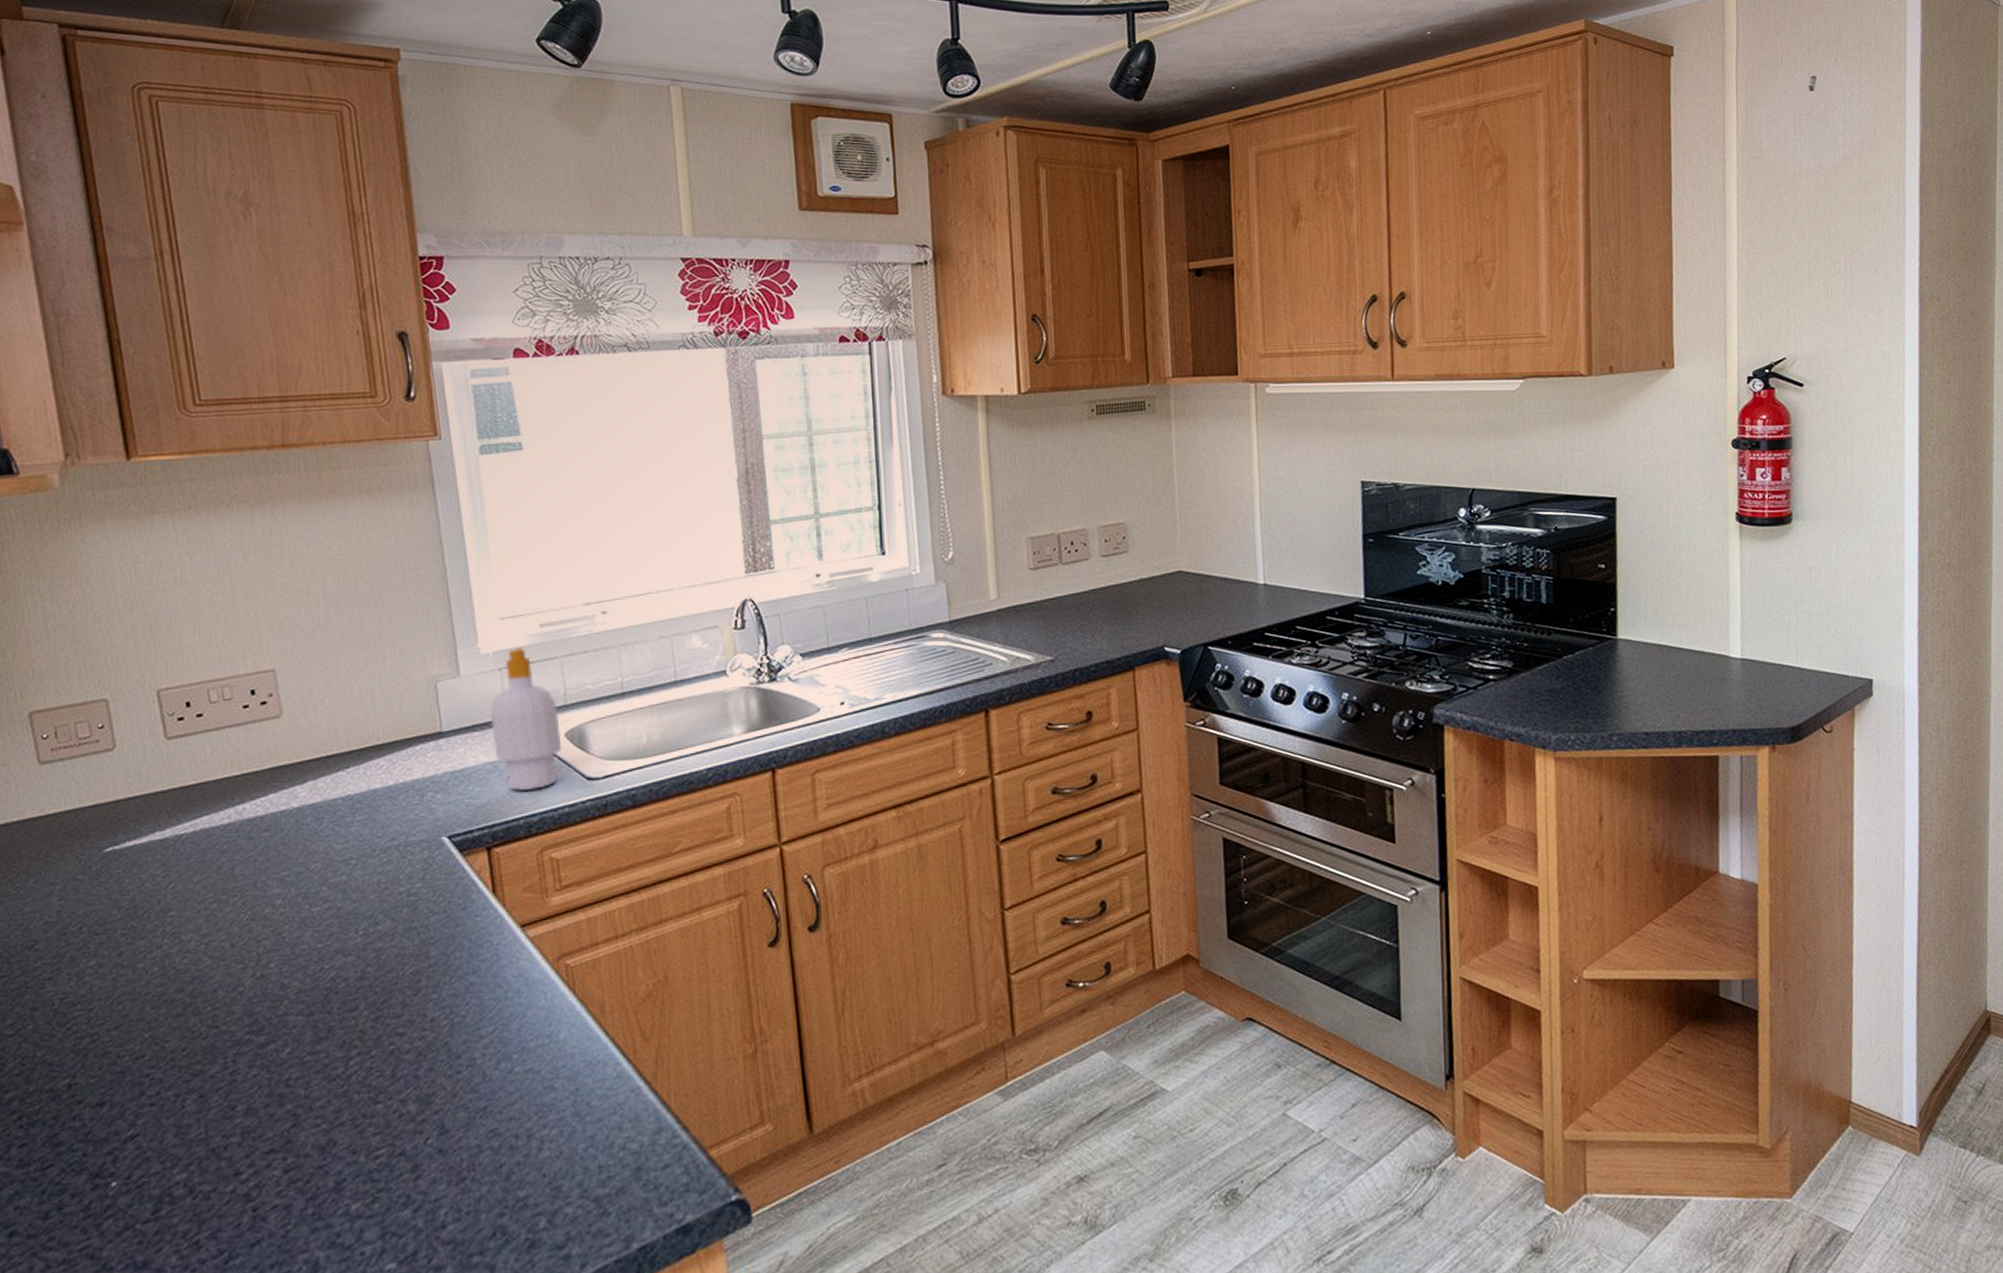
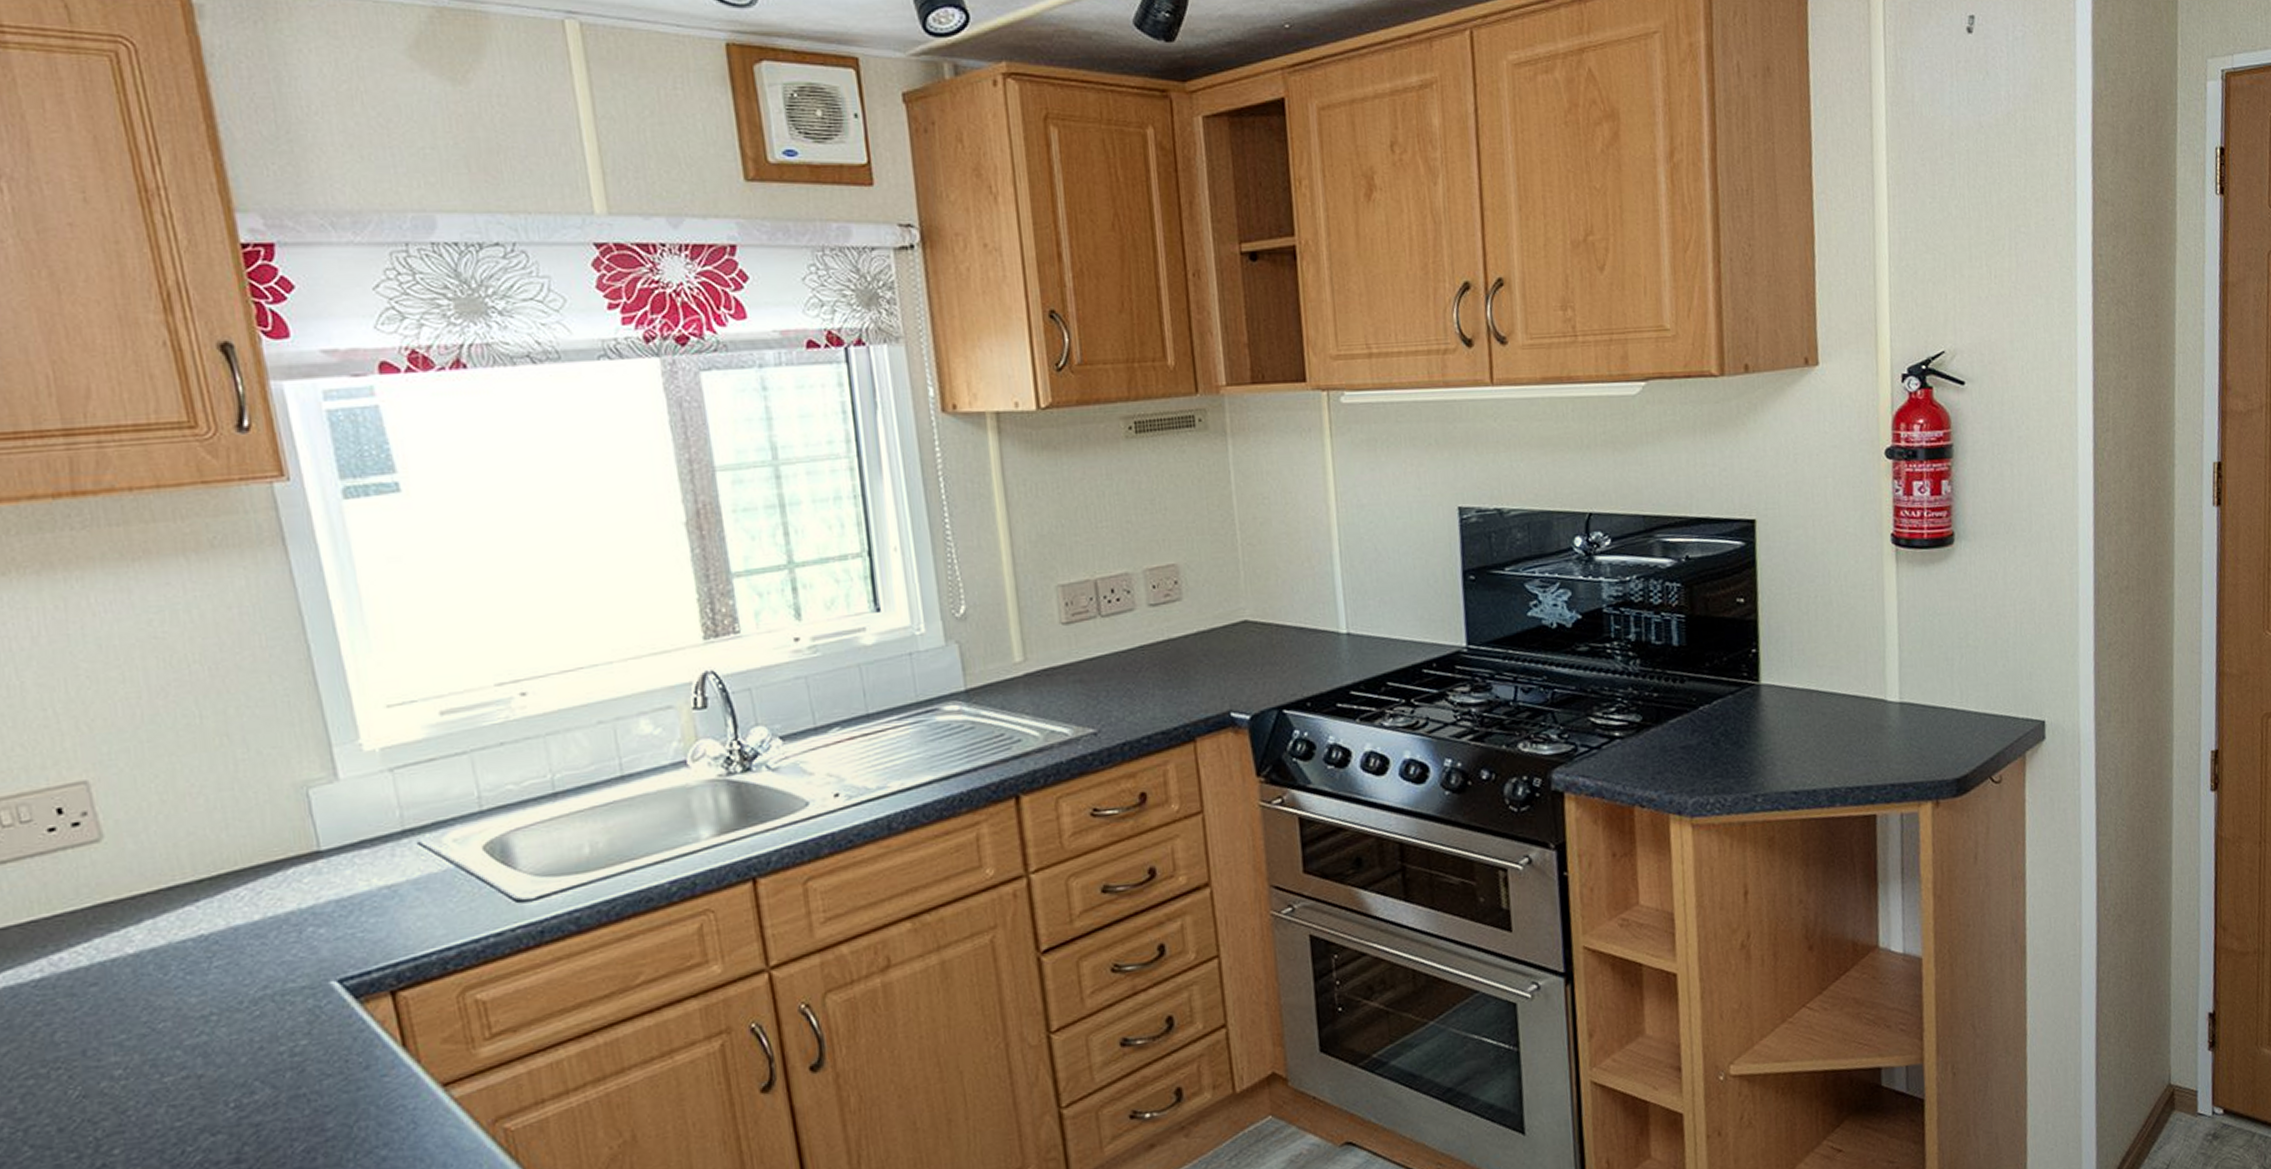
soap bottle: present [490,647,562,791] -> none [382,741,481,920]

